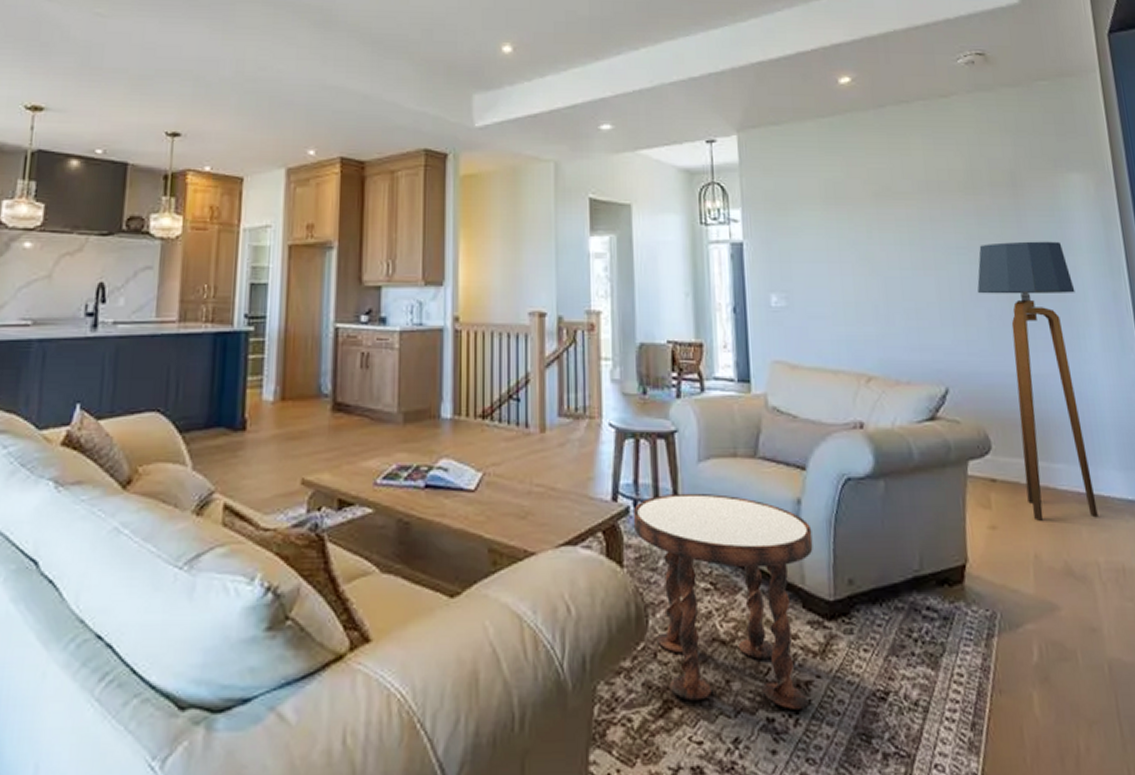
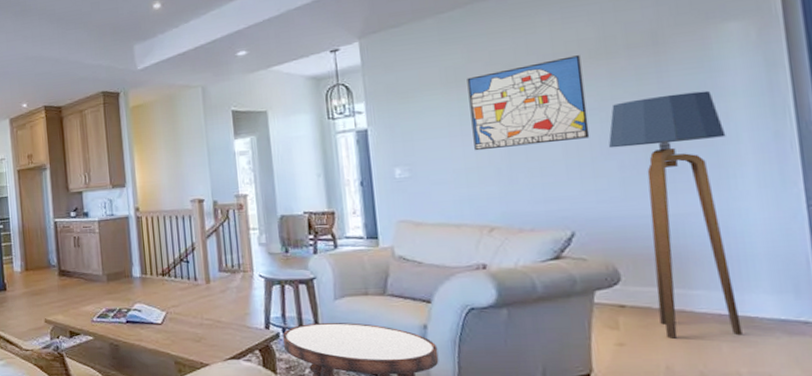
wall art: none [846,186,961,283] -> present [467,55,590,151]

